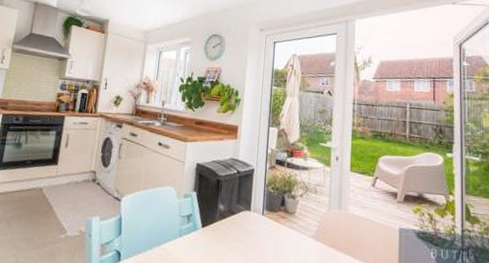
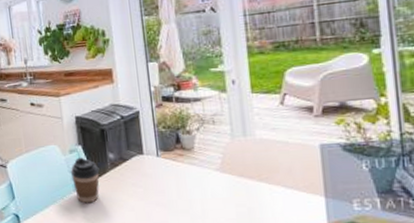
coffee cup: none [180,203,208,251] -> present [70,157,100,204]

